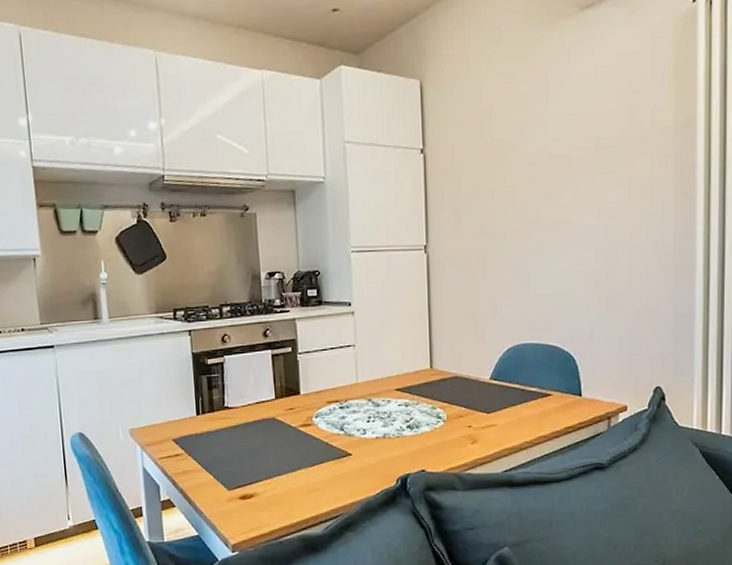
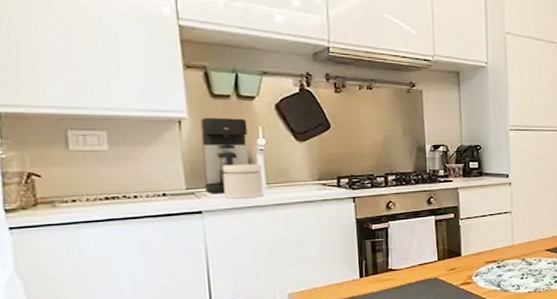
coffee maker: none [51,253,93,329] -> present [200,117,249,194]
jar: none [70,298,106,334] -> present [221,164,263,200]

